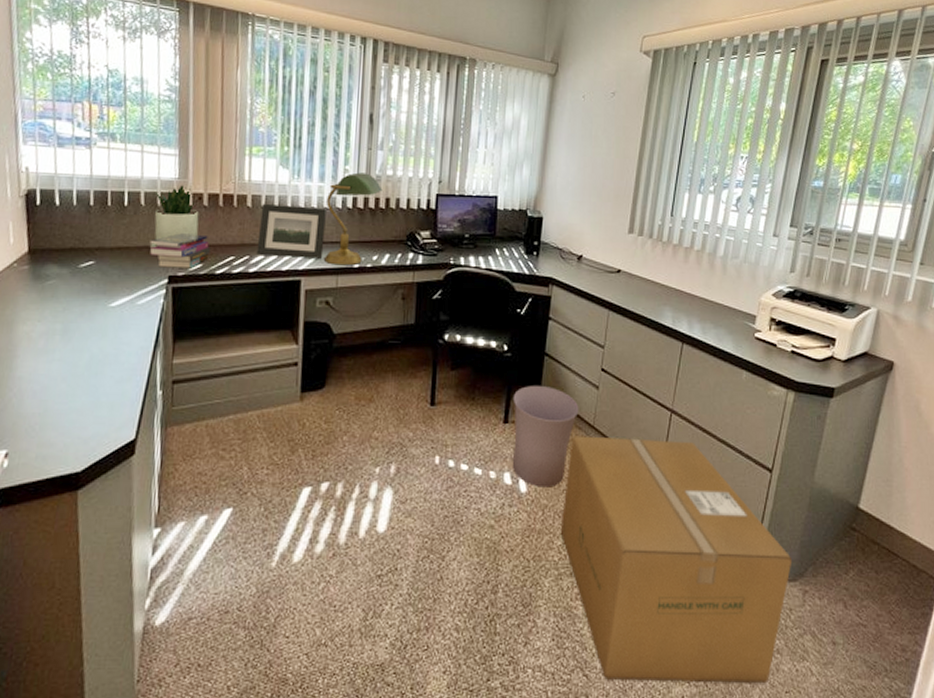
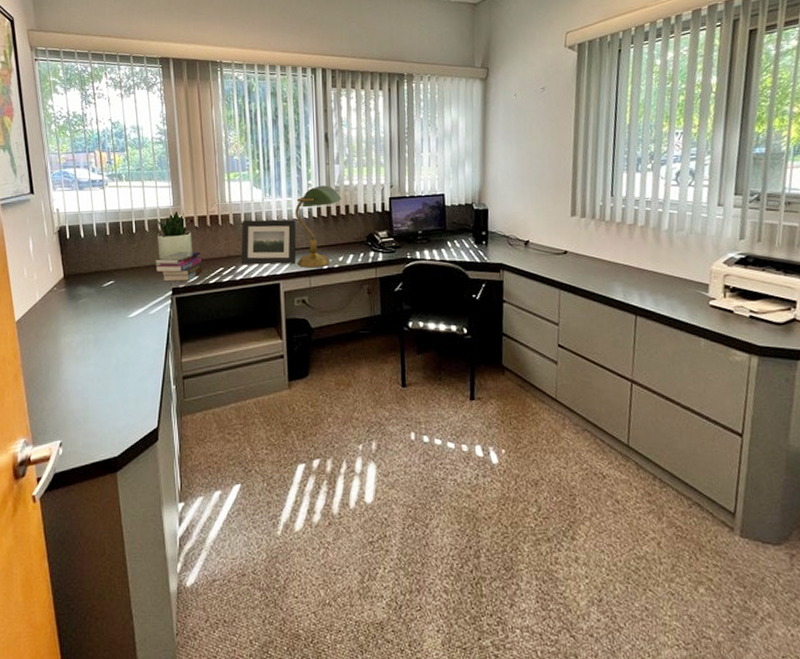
waste bin: present [512,386,579,488] -> none [476,364,541,459]
box: present [560,436,793,684] -> none [533,408,775,648]

